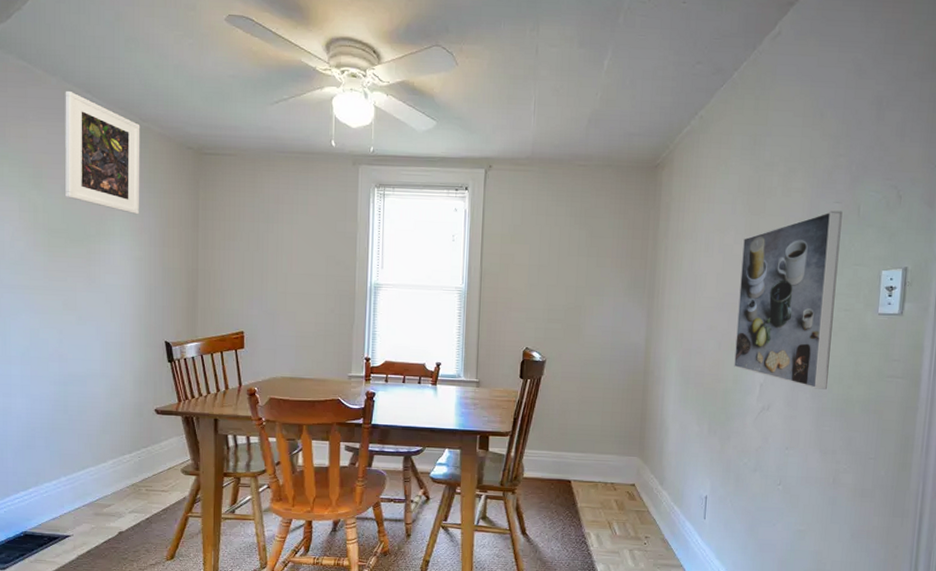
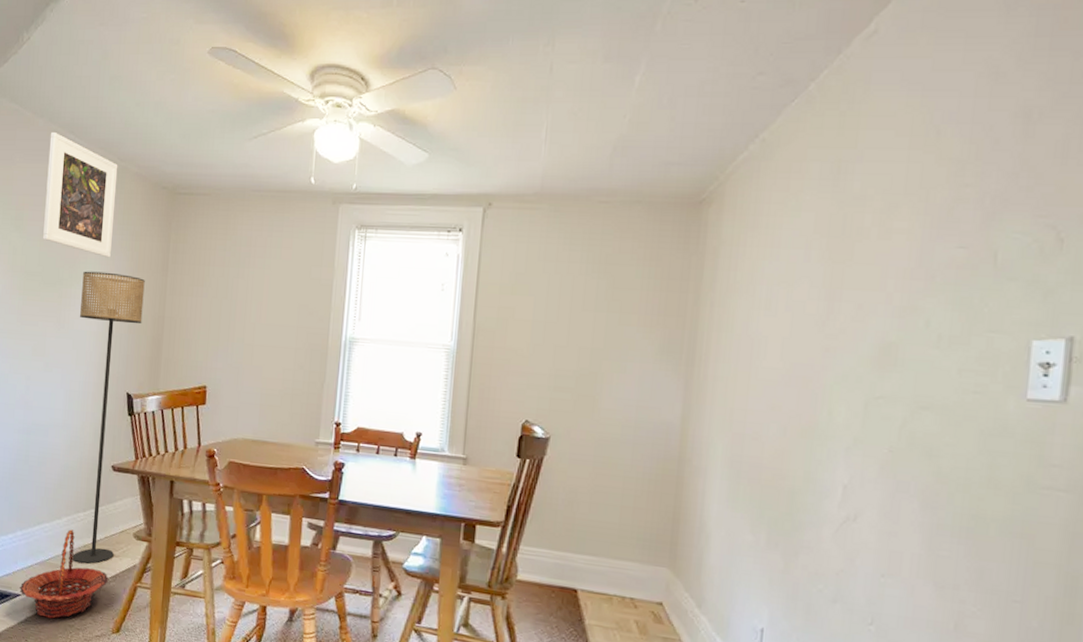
basket: none [68,471,159,554] -> present [19,529,109,619]
floor lamp: none [111,227,176,501] -> present [72,271,145,564]
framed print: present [734,210,843,390] -> none [805,258,970,499]

